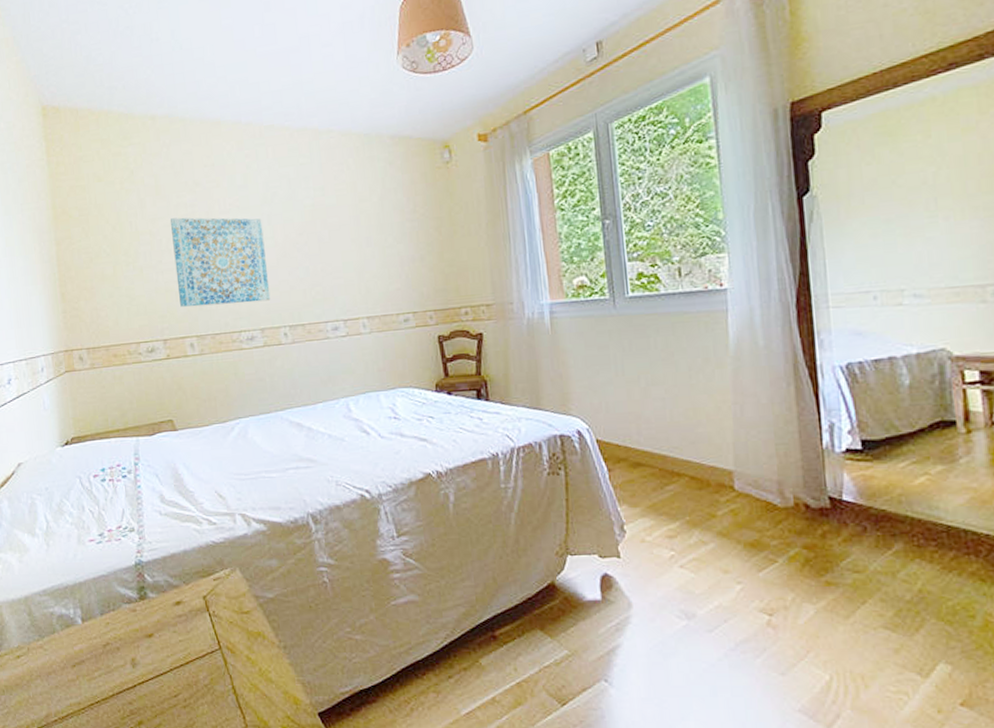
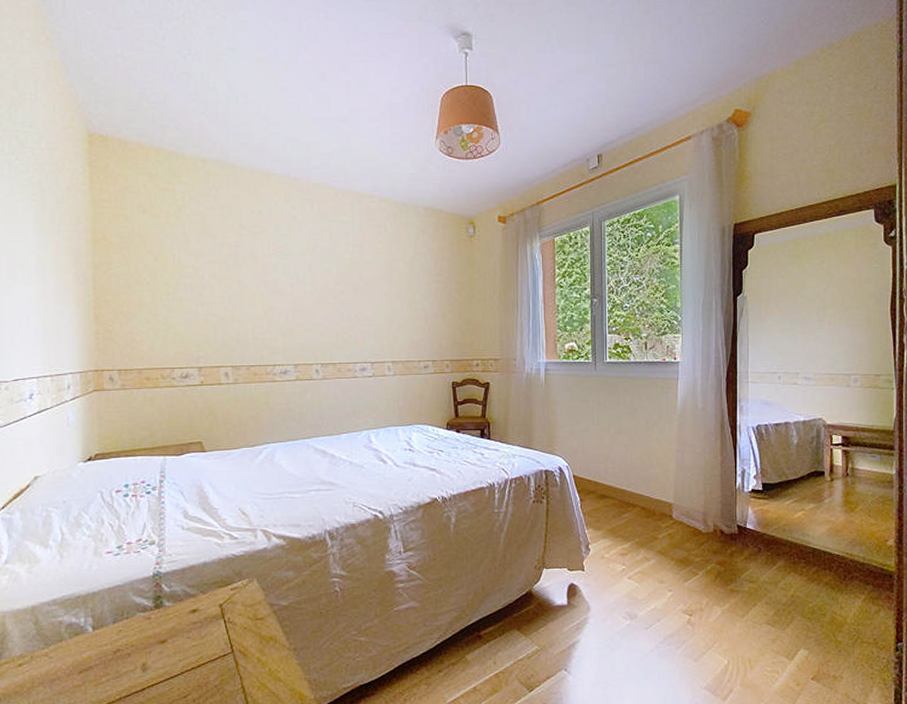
wall art: present [169,217,271,307] -> none [213,256,306,340]

